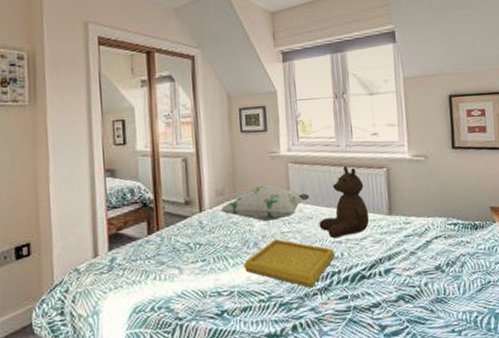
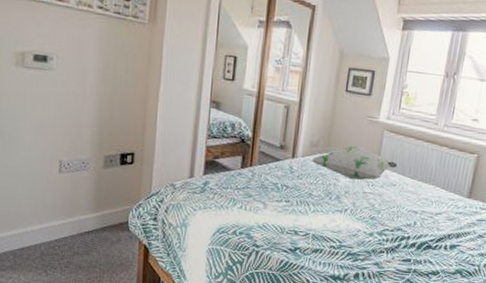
serving tray: present [243,238,335,288] -> none [322,196,409,246]
teddy bear: present [319,165,370,239] -> none [400,144,452,208]

